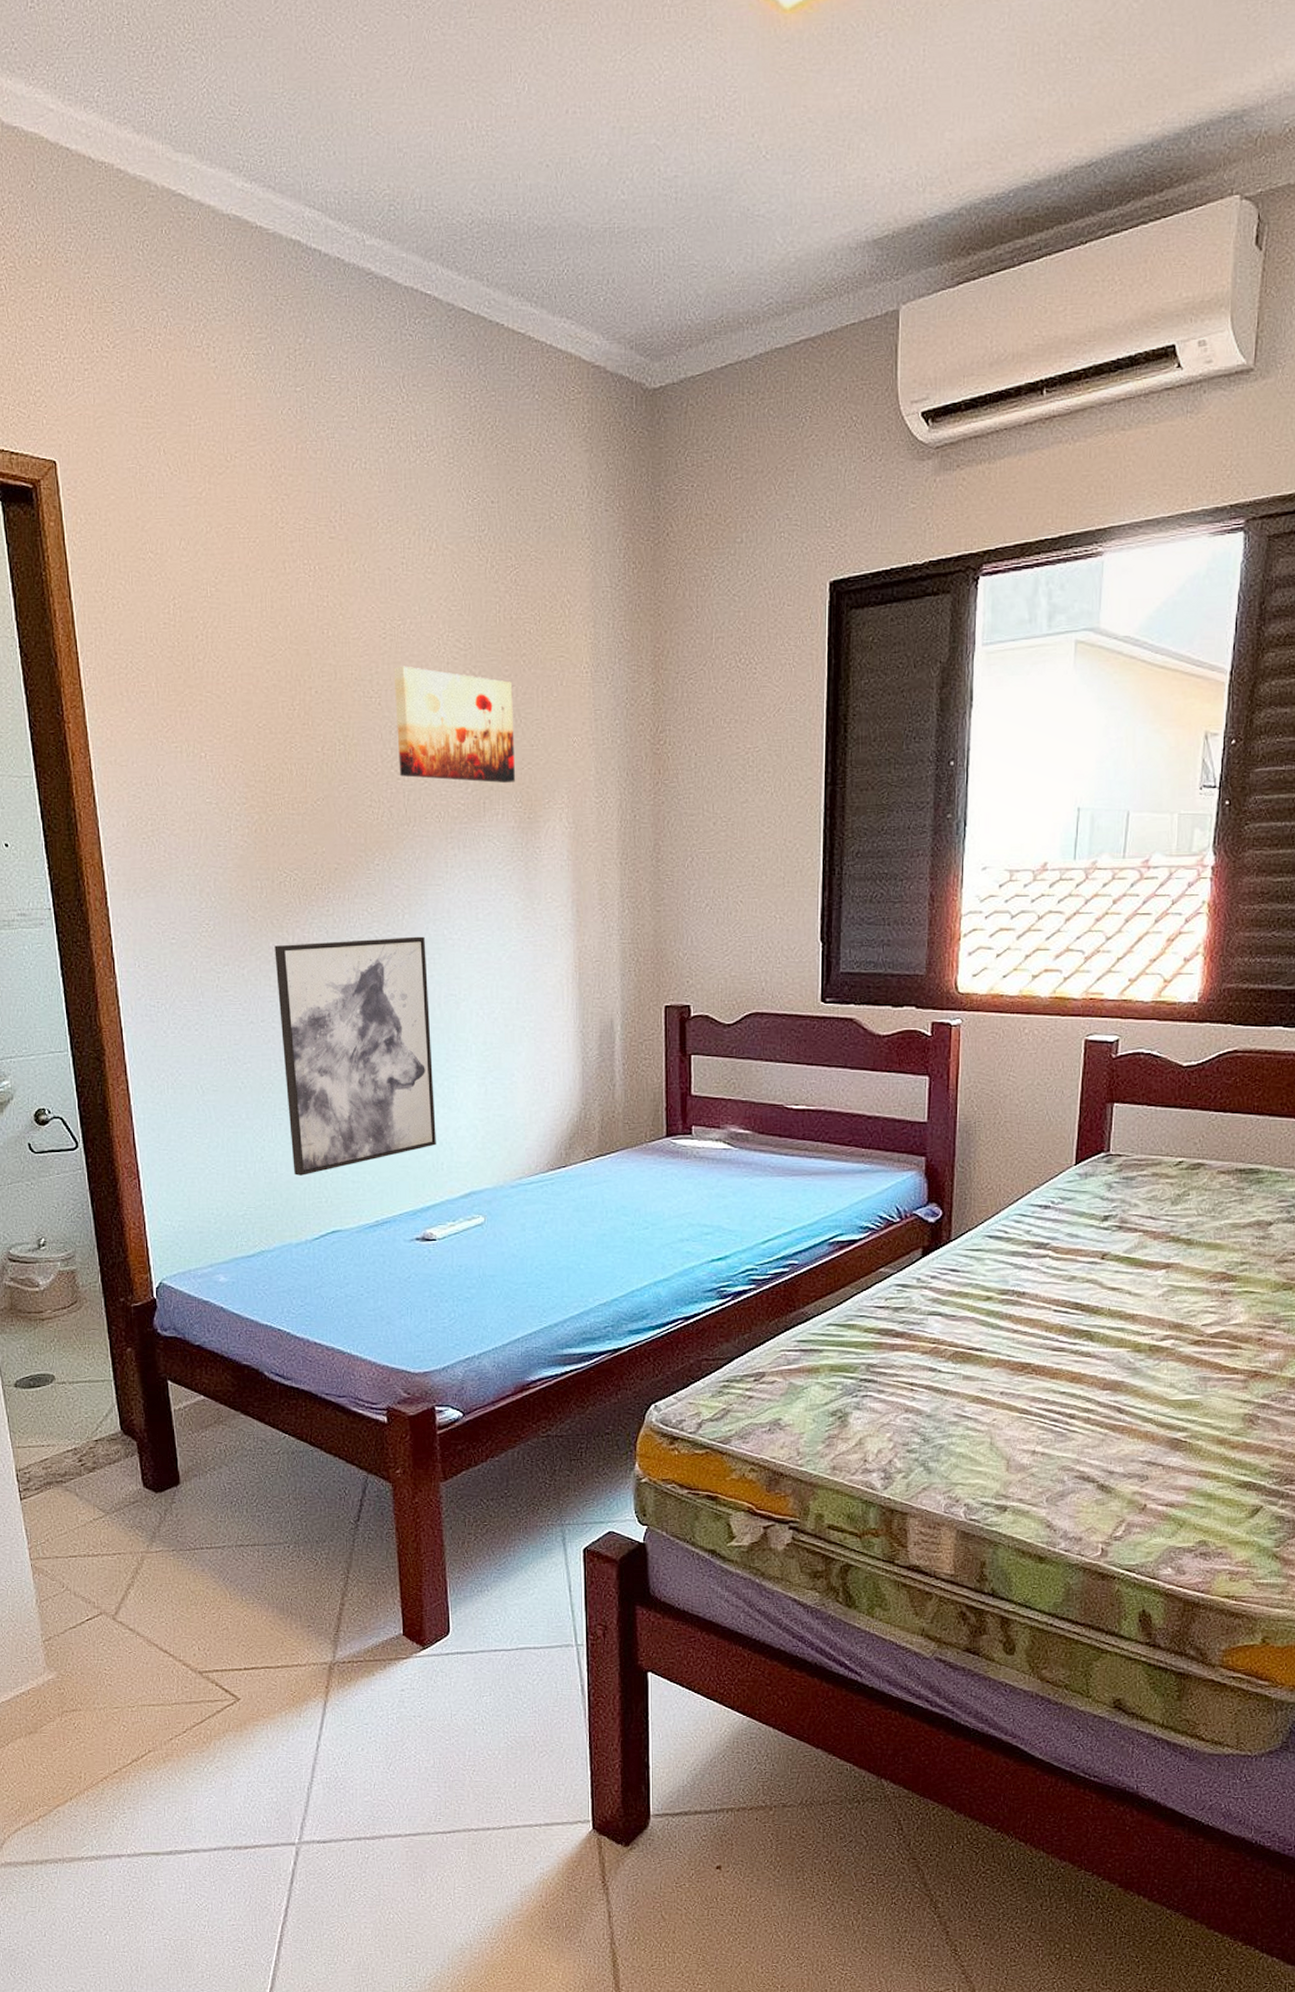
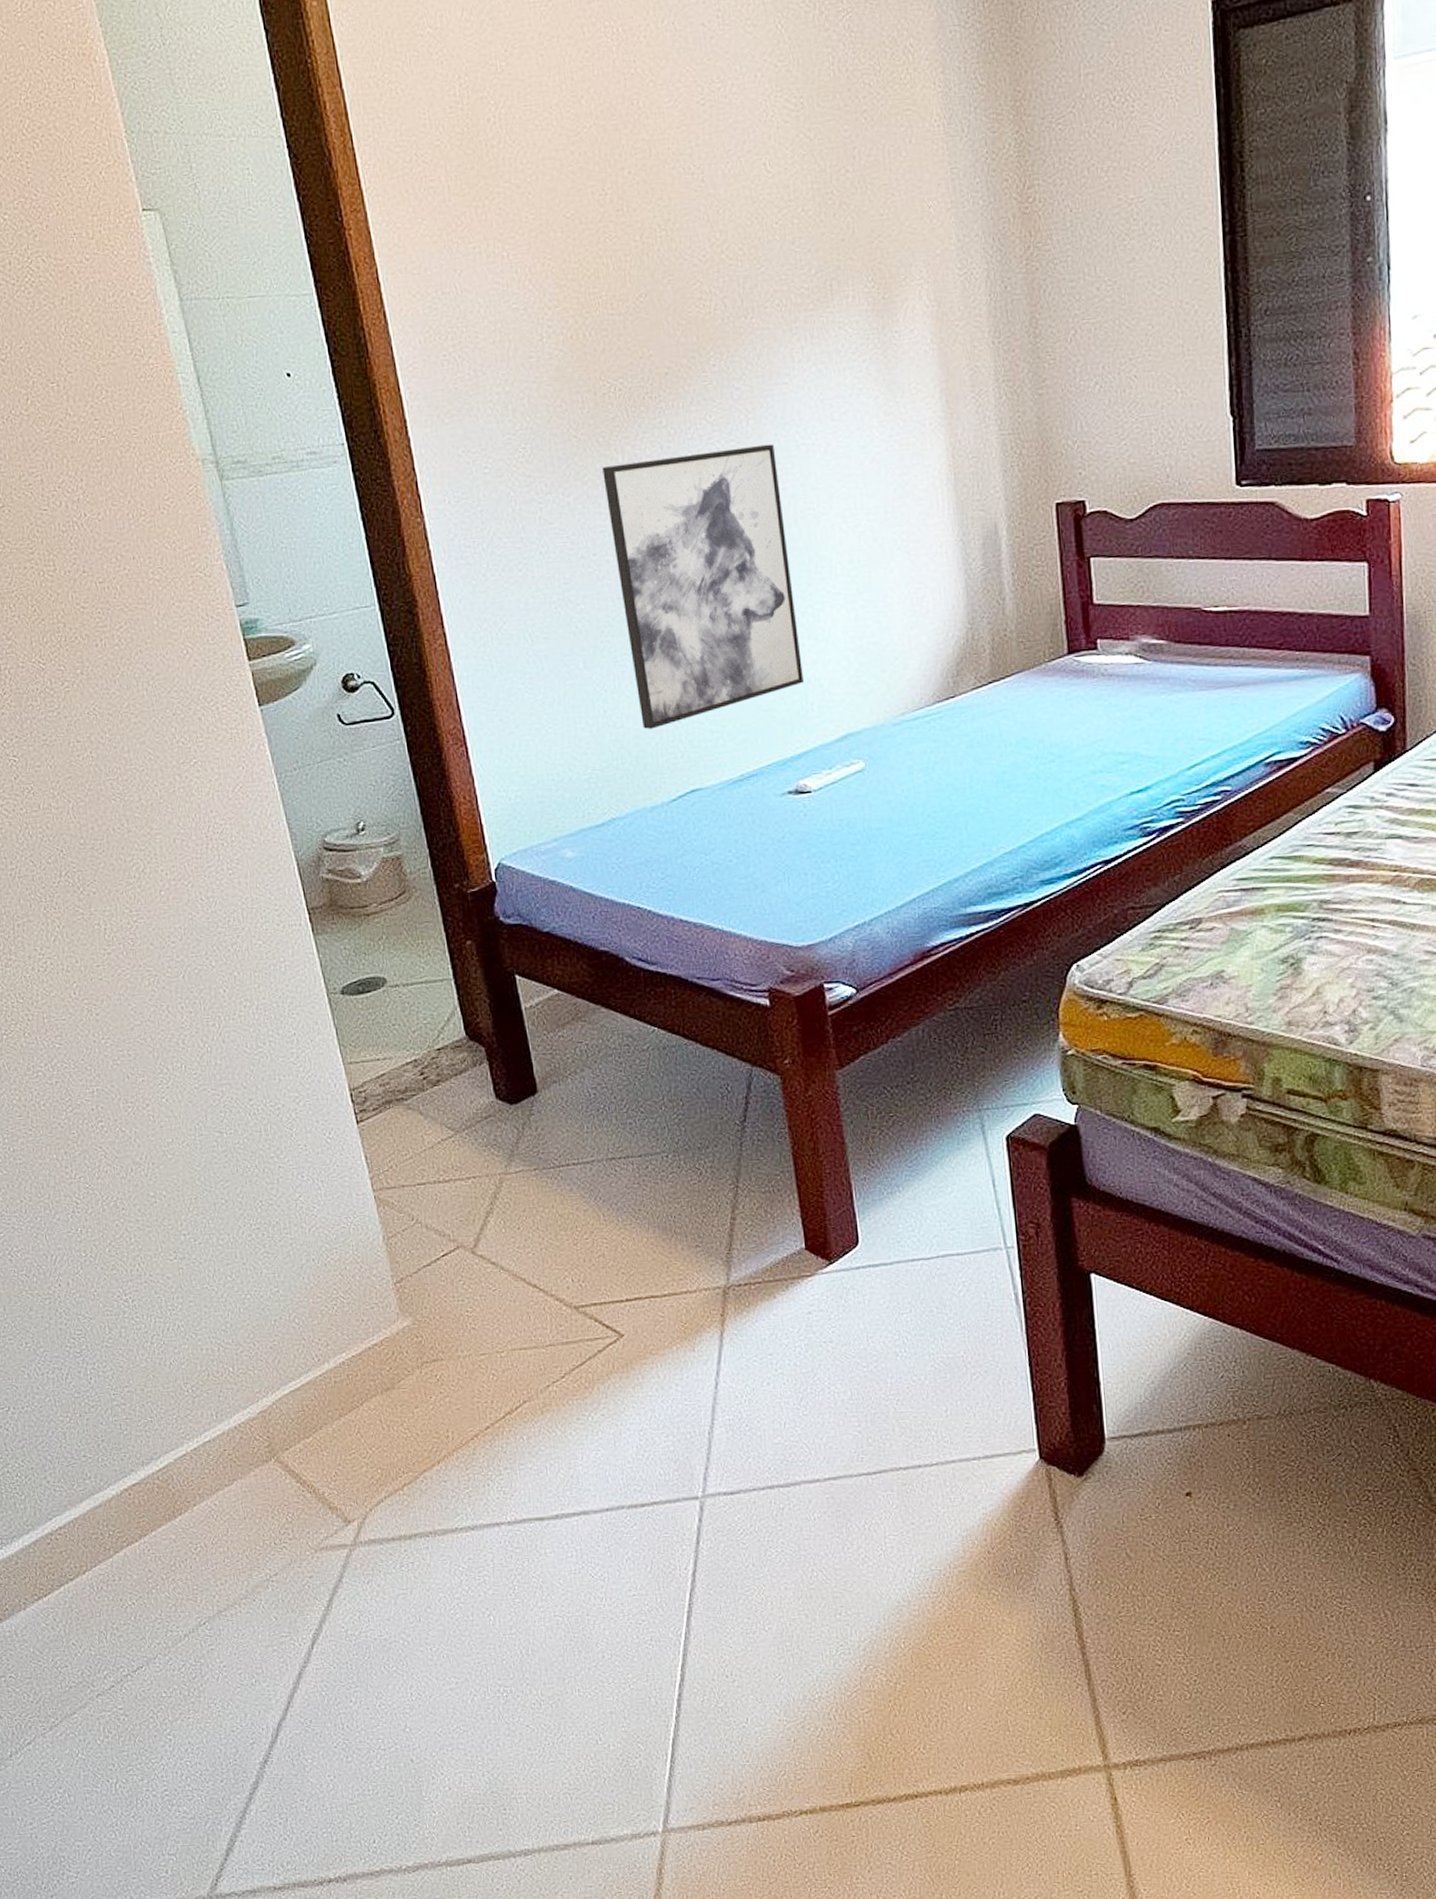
wall art: present [393,666,516,783] -> none [716,134,866,262]

